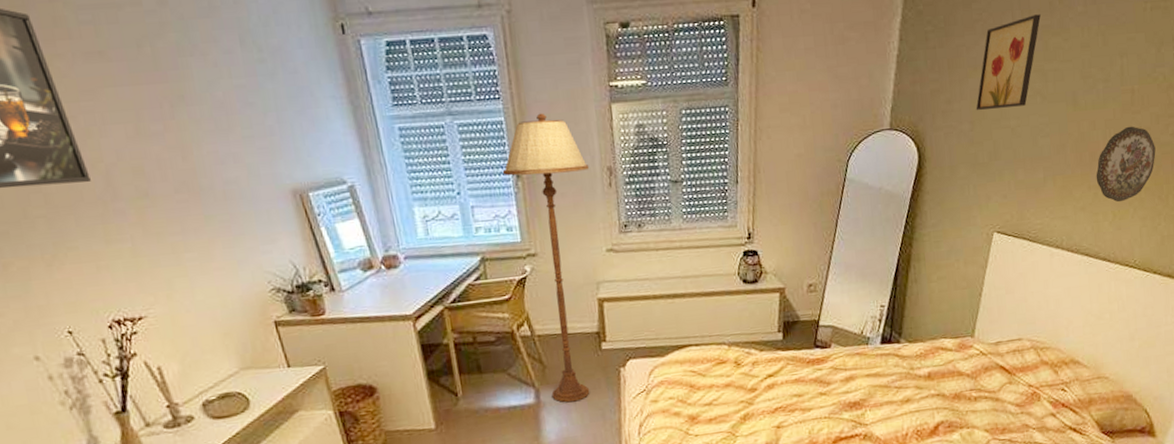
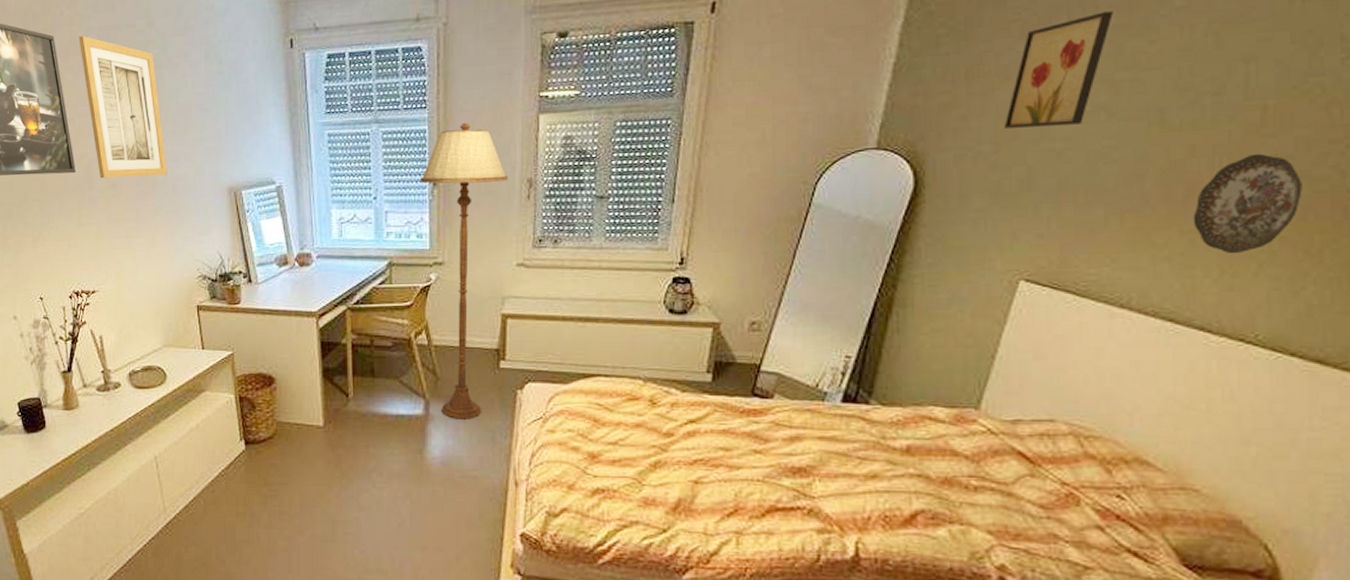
wall art: none [65,14,214,187] -> present [78,35,167,179]

